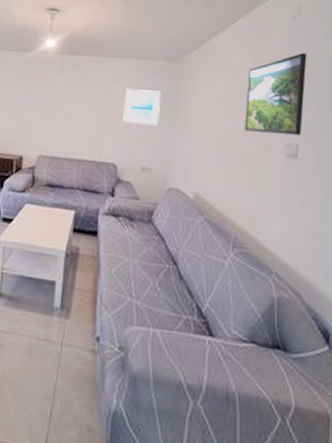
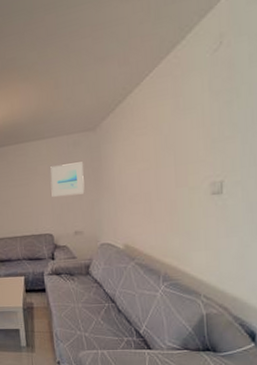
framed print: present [244,53,307,136] -> none [166,86,231,180]

